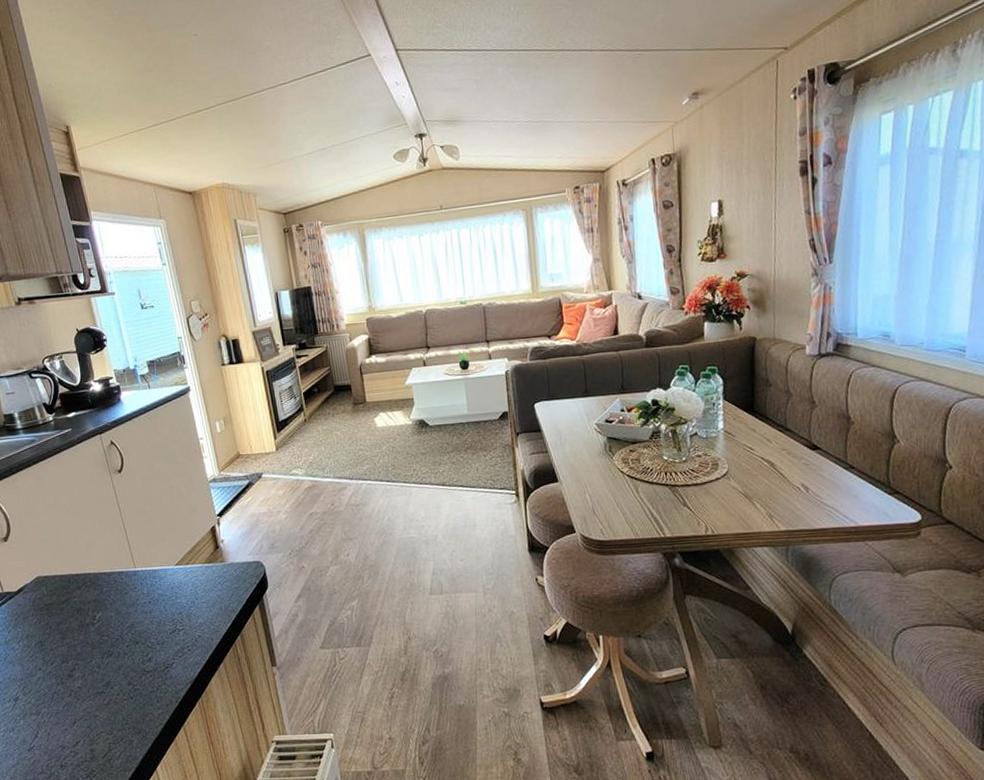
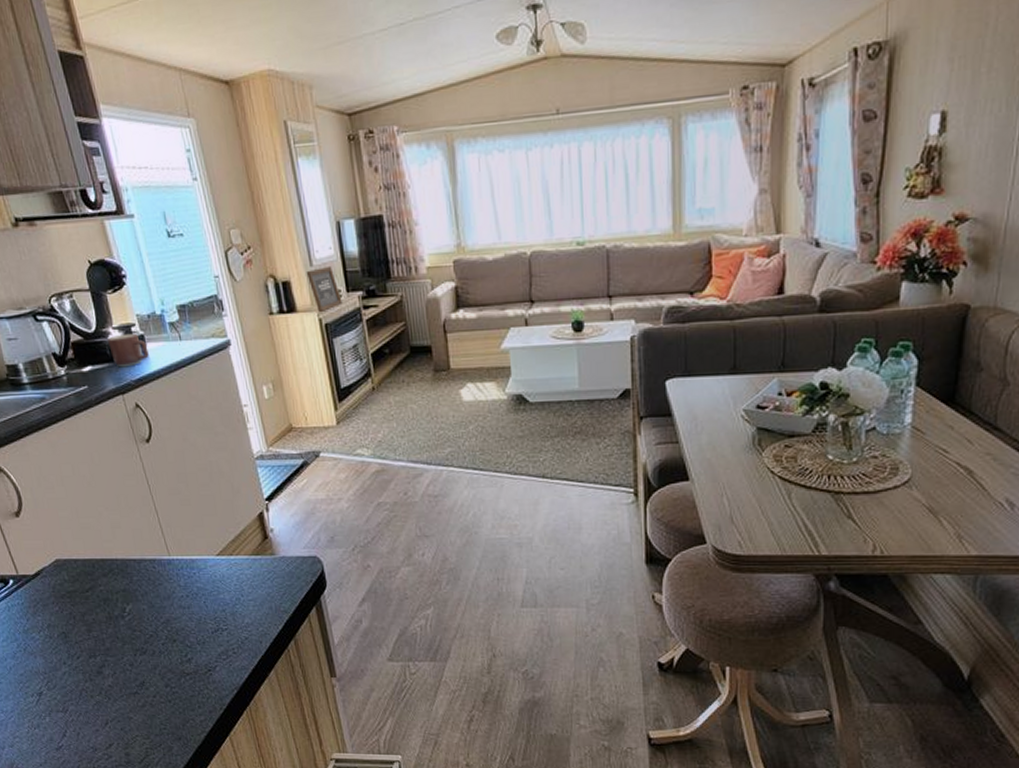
mug: none [89,384,123,413] -> present [107,333,149,368]

